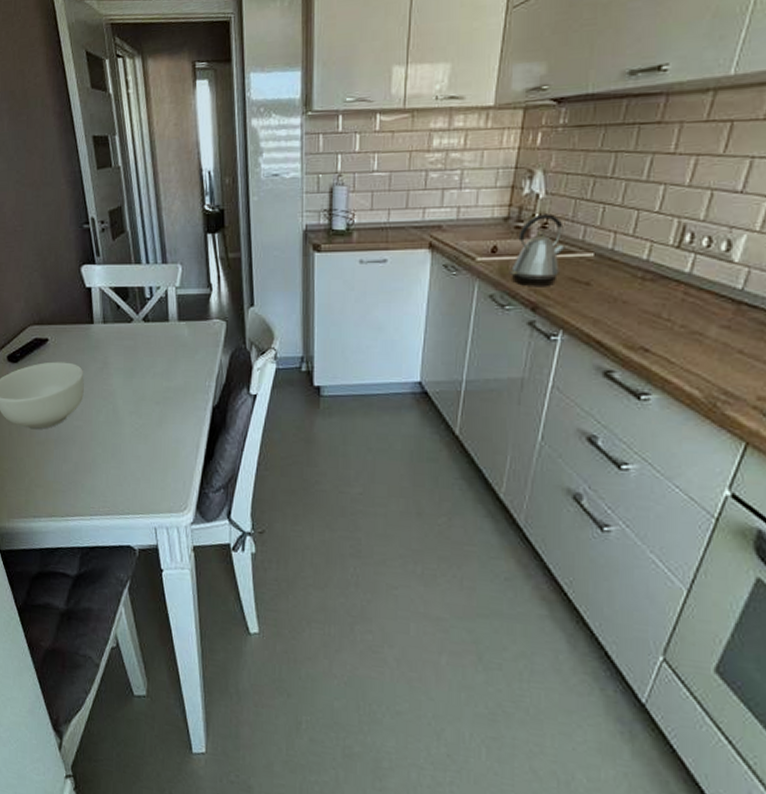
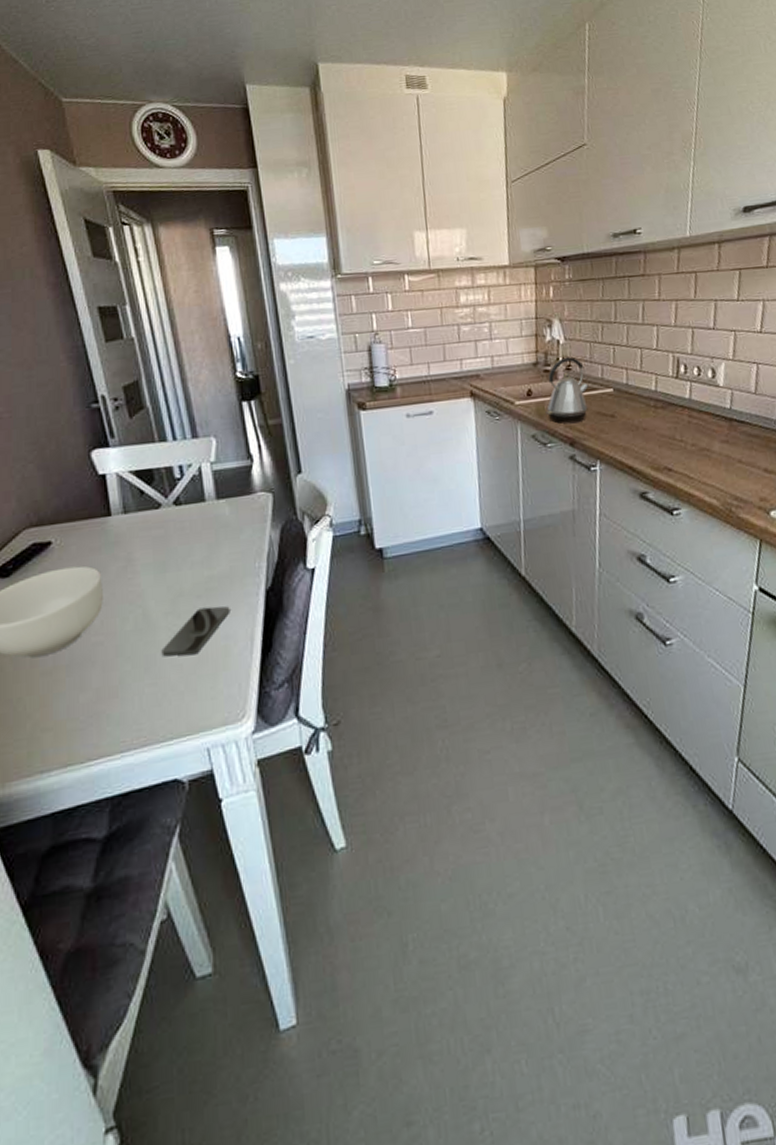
smartphone: none [125,413,182,451] -> present [161,606,230,657]

